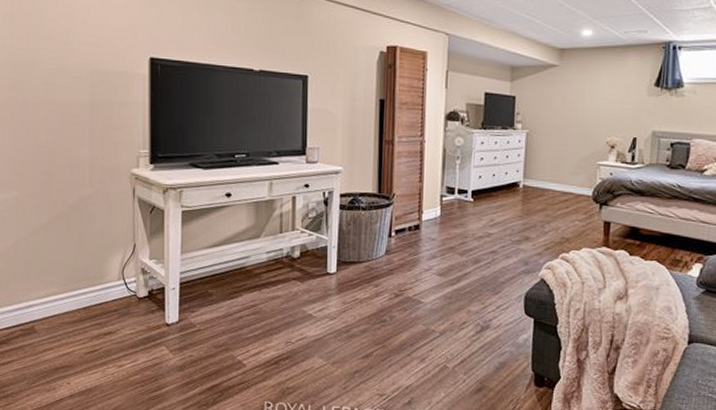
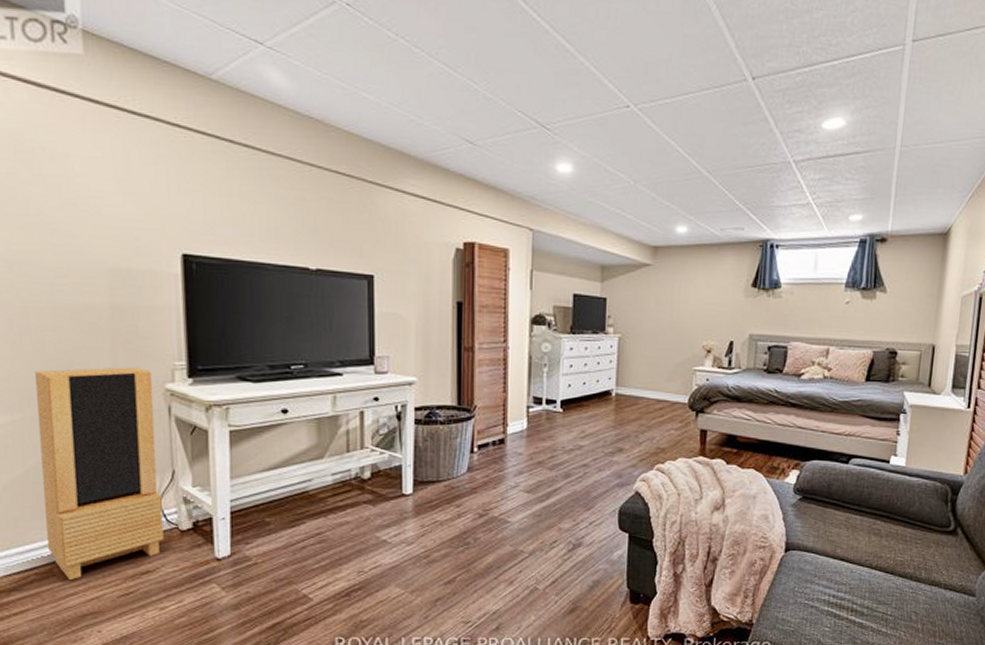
storage cabinet: none [30,154,124,338] -> present [35,367,164,581]

